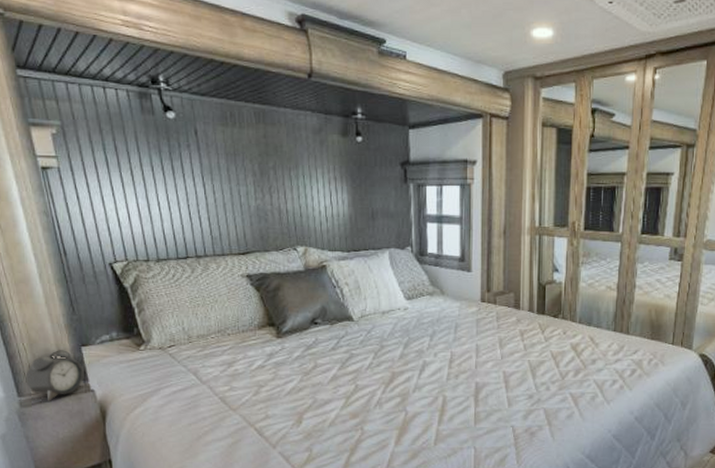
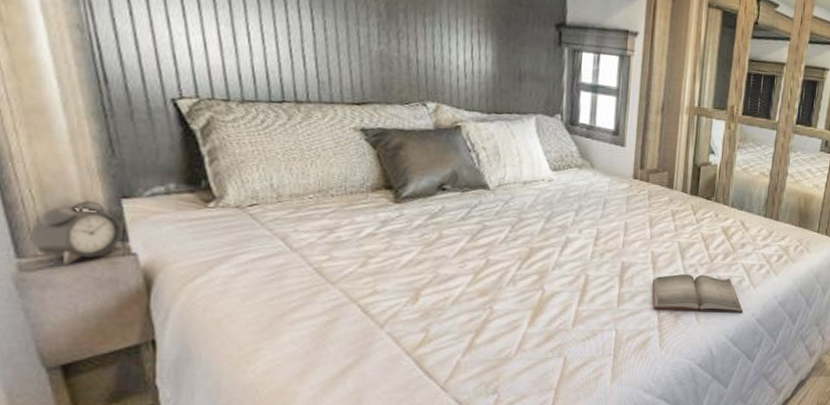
hardback book: none [506,391,599,430] -> present [652,273,744,313]

